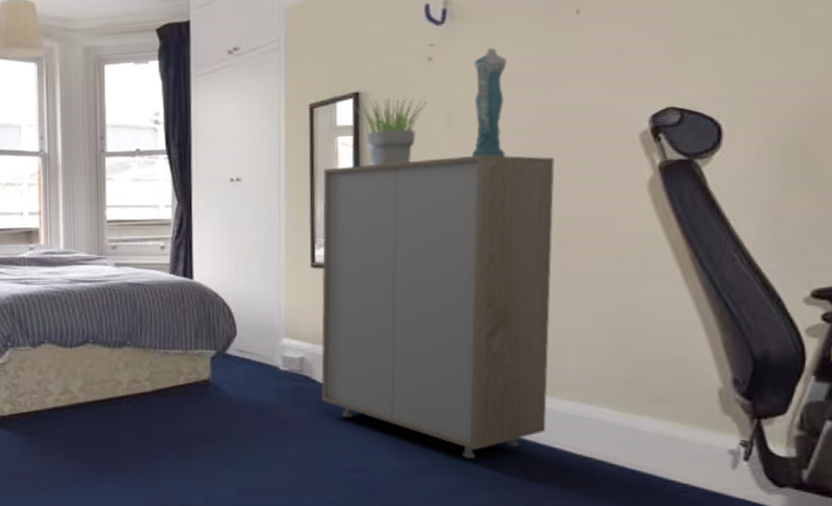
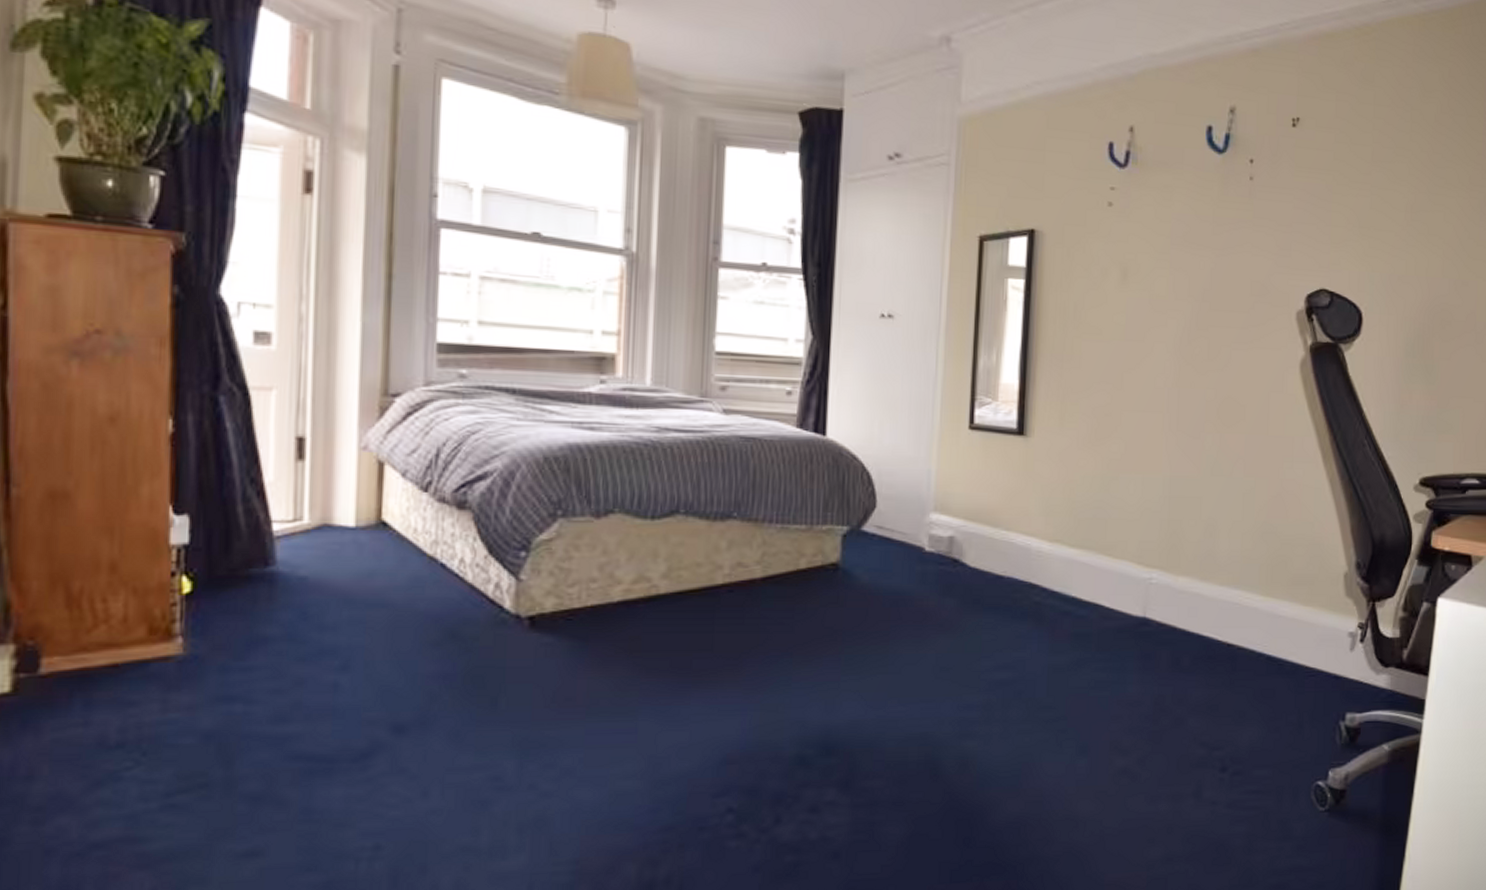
storage cabinet: present [321,154,555,458] -> none [971,313,1221,650]
potted plant: present [353,97,427,166] -> none [1027,240,1104,318]
dress: present [471,47,507,157] -> none [1144,201,1184,322]

